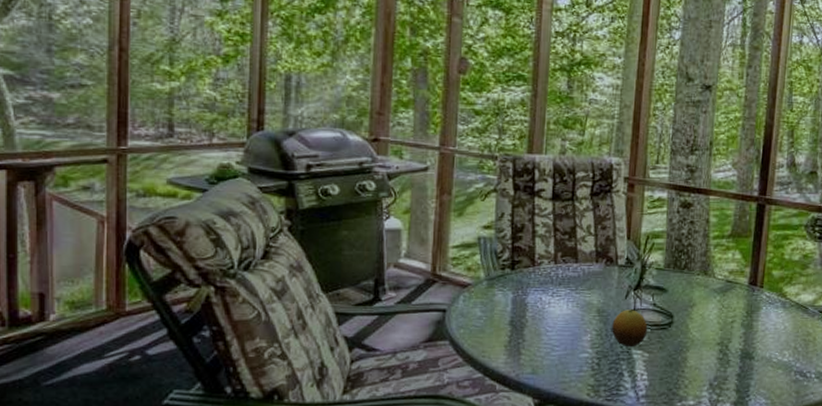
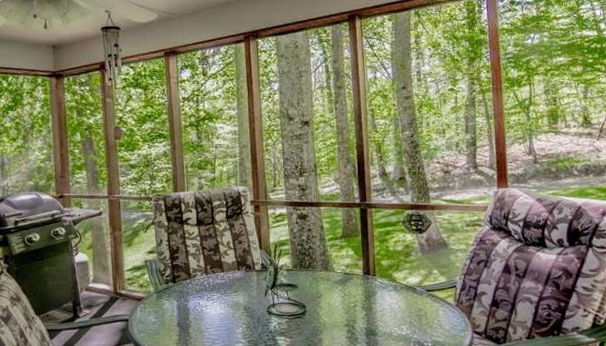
fruit: present [612,309,648,348] -> none [257,304,287,335]

